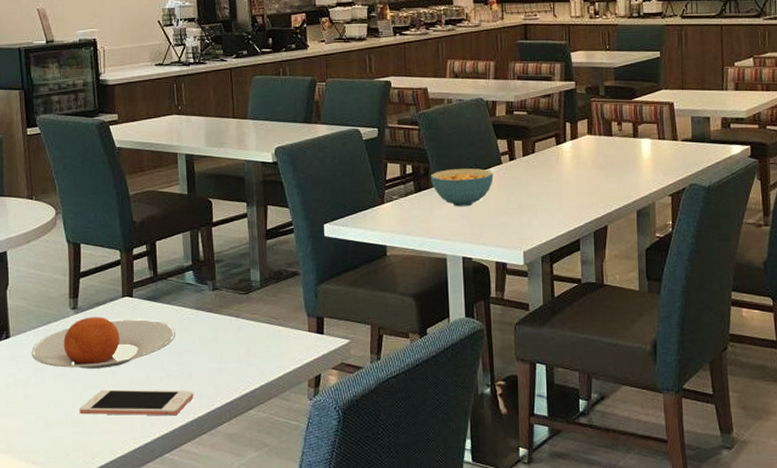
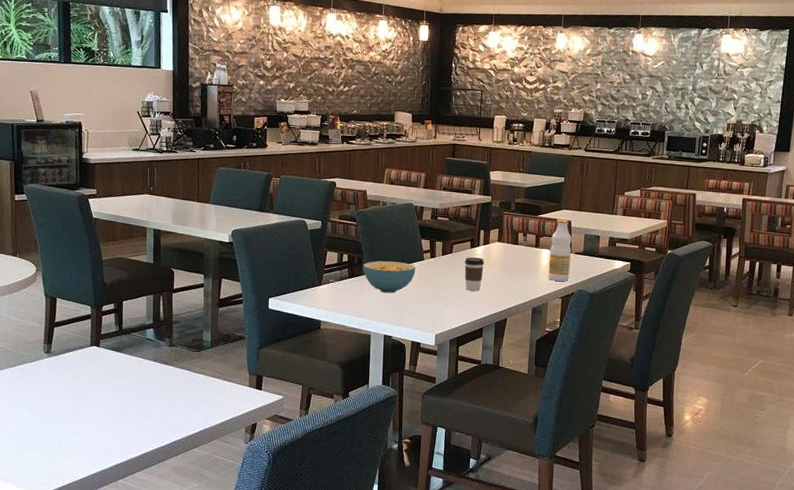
plate: present [31,317,175,369] -> none [7,360,135,405]
cell phone: present [79,389,194,416] -> none [47,422,147,449]
coffee cup: none [550,155,574,196] -> present [464,257,484,291]
fruit juice: none [651,101,678,175] -> present [548,219,572,281]

